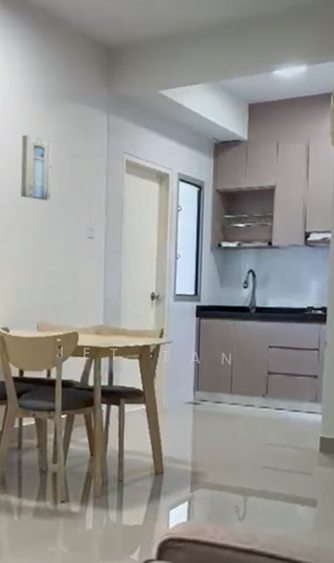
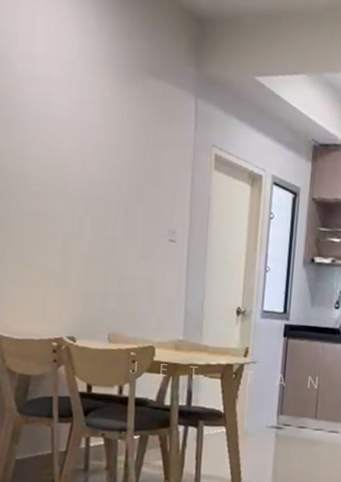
wall art: present [21,134,53,201] -> none [91,111,131,195]

